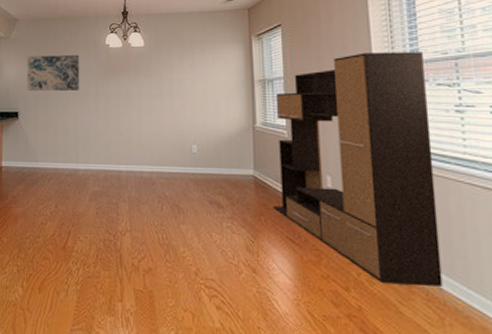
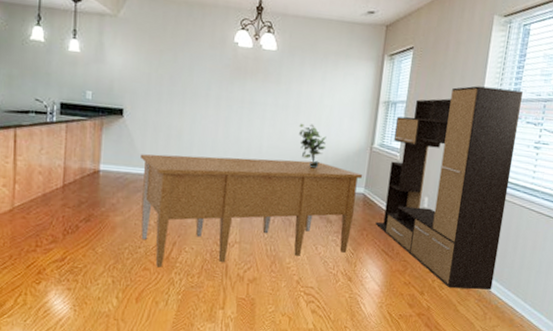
wall art: present [27,55,79,92] -> none [136,42,202,91]
desk: none [34,145,250,257] -> present [139,154,363,267]
potted plant: none [174,109,206,153] -> present [299,123,326,169]

